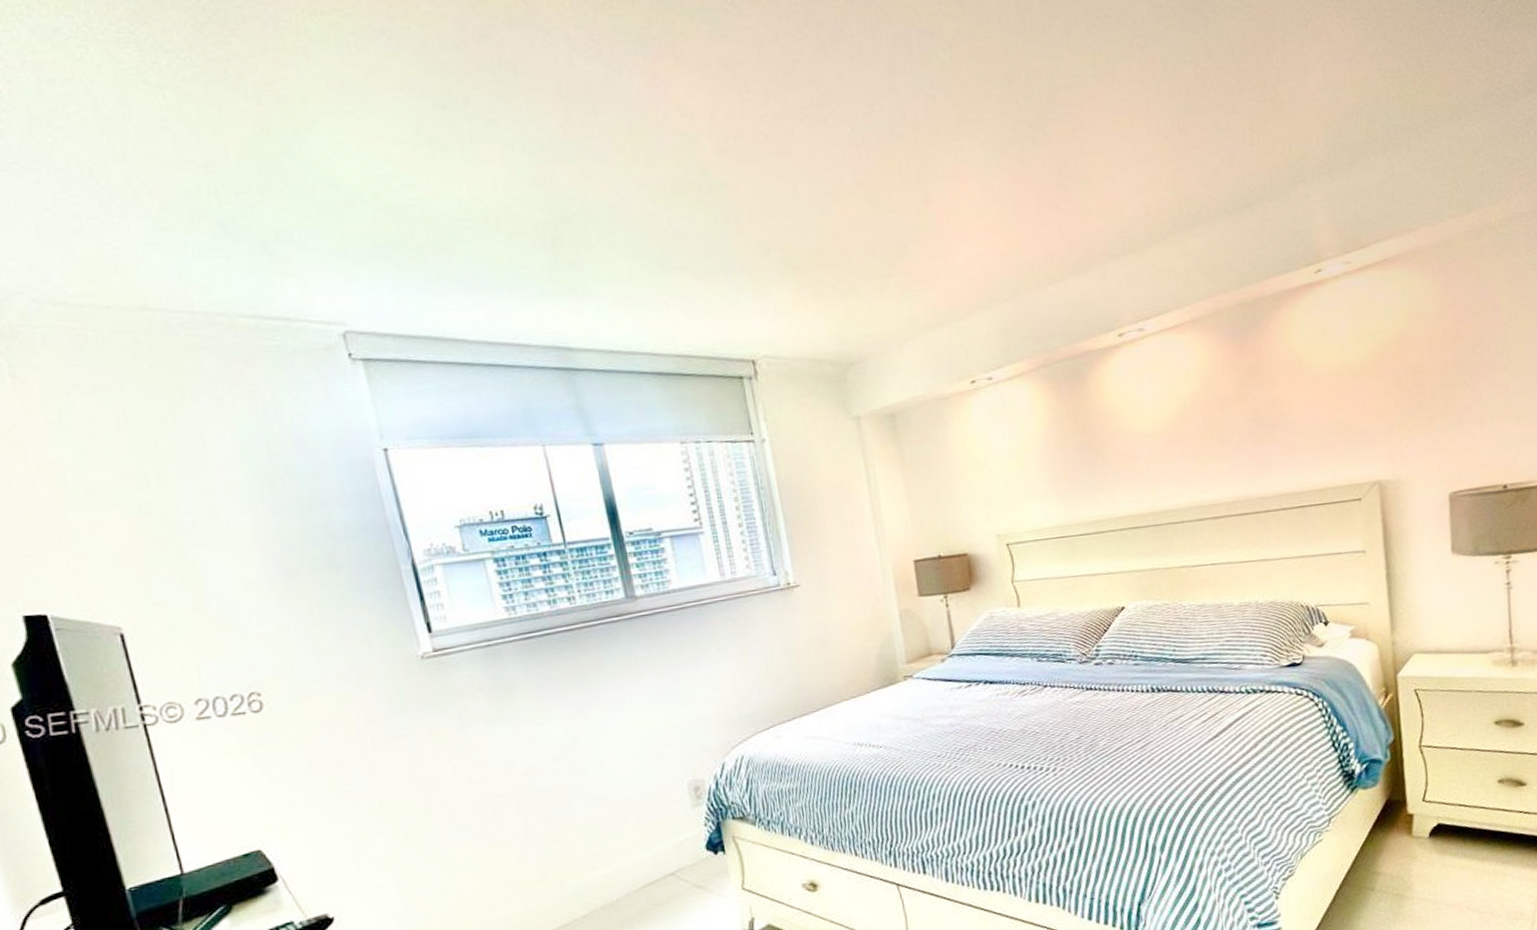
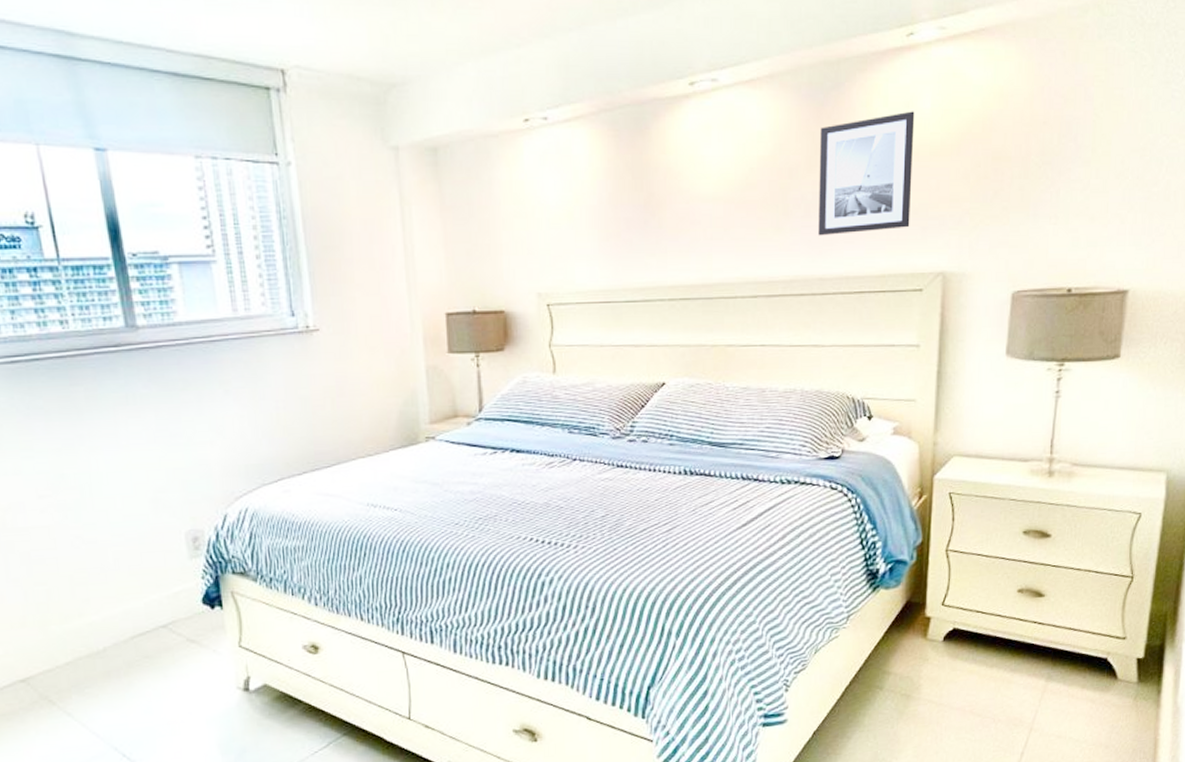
wall art: none [1245,338,1341,459] -> present [818,111,915,236]

